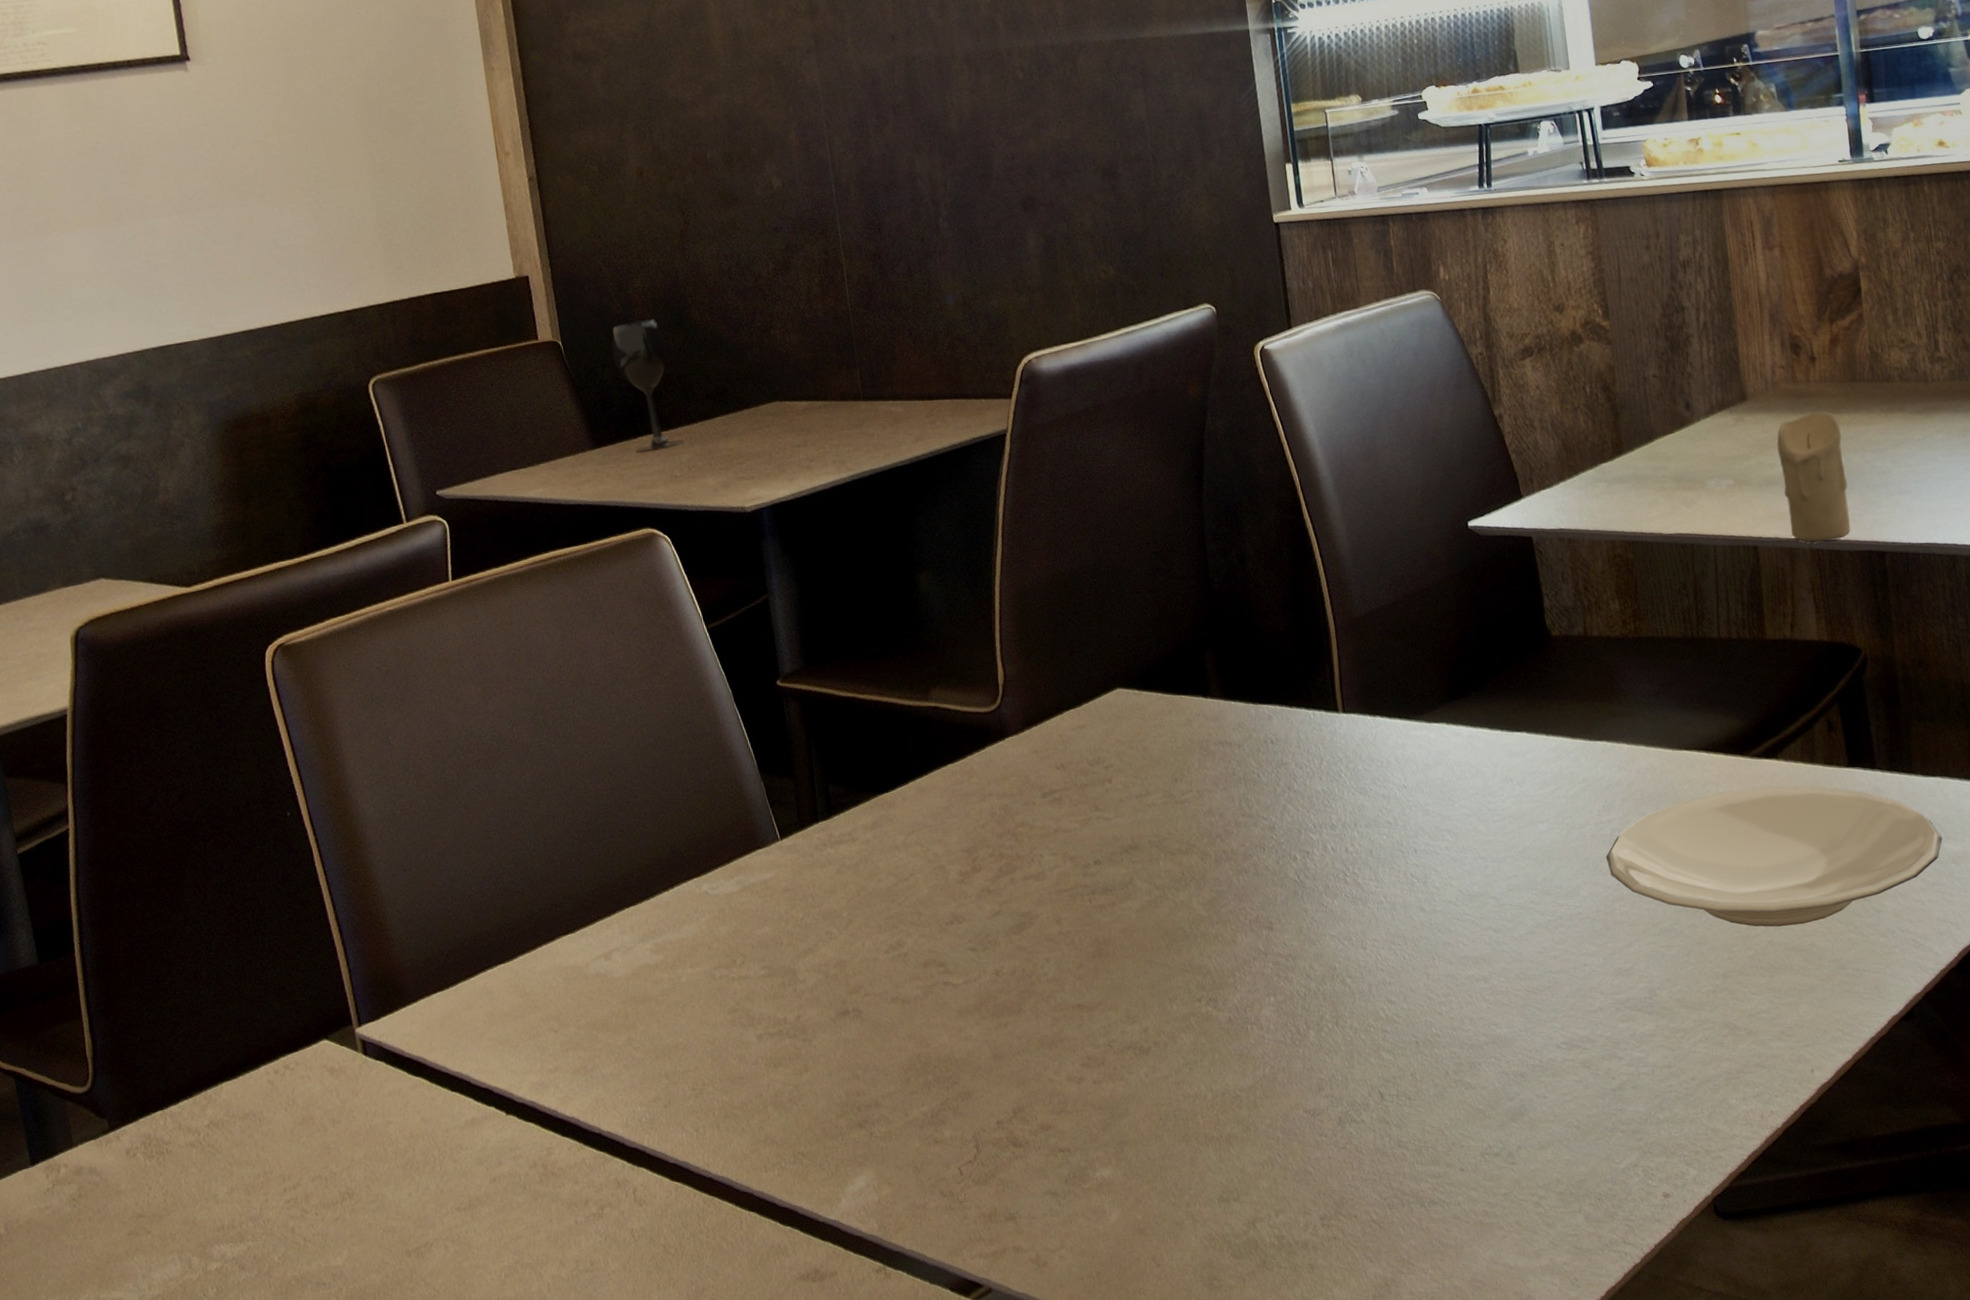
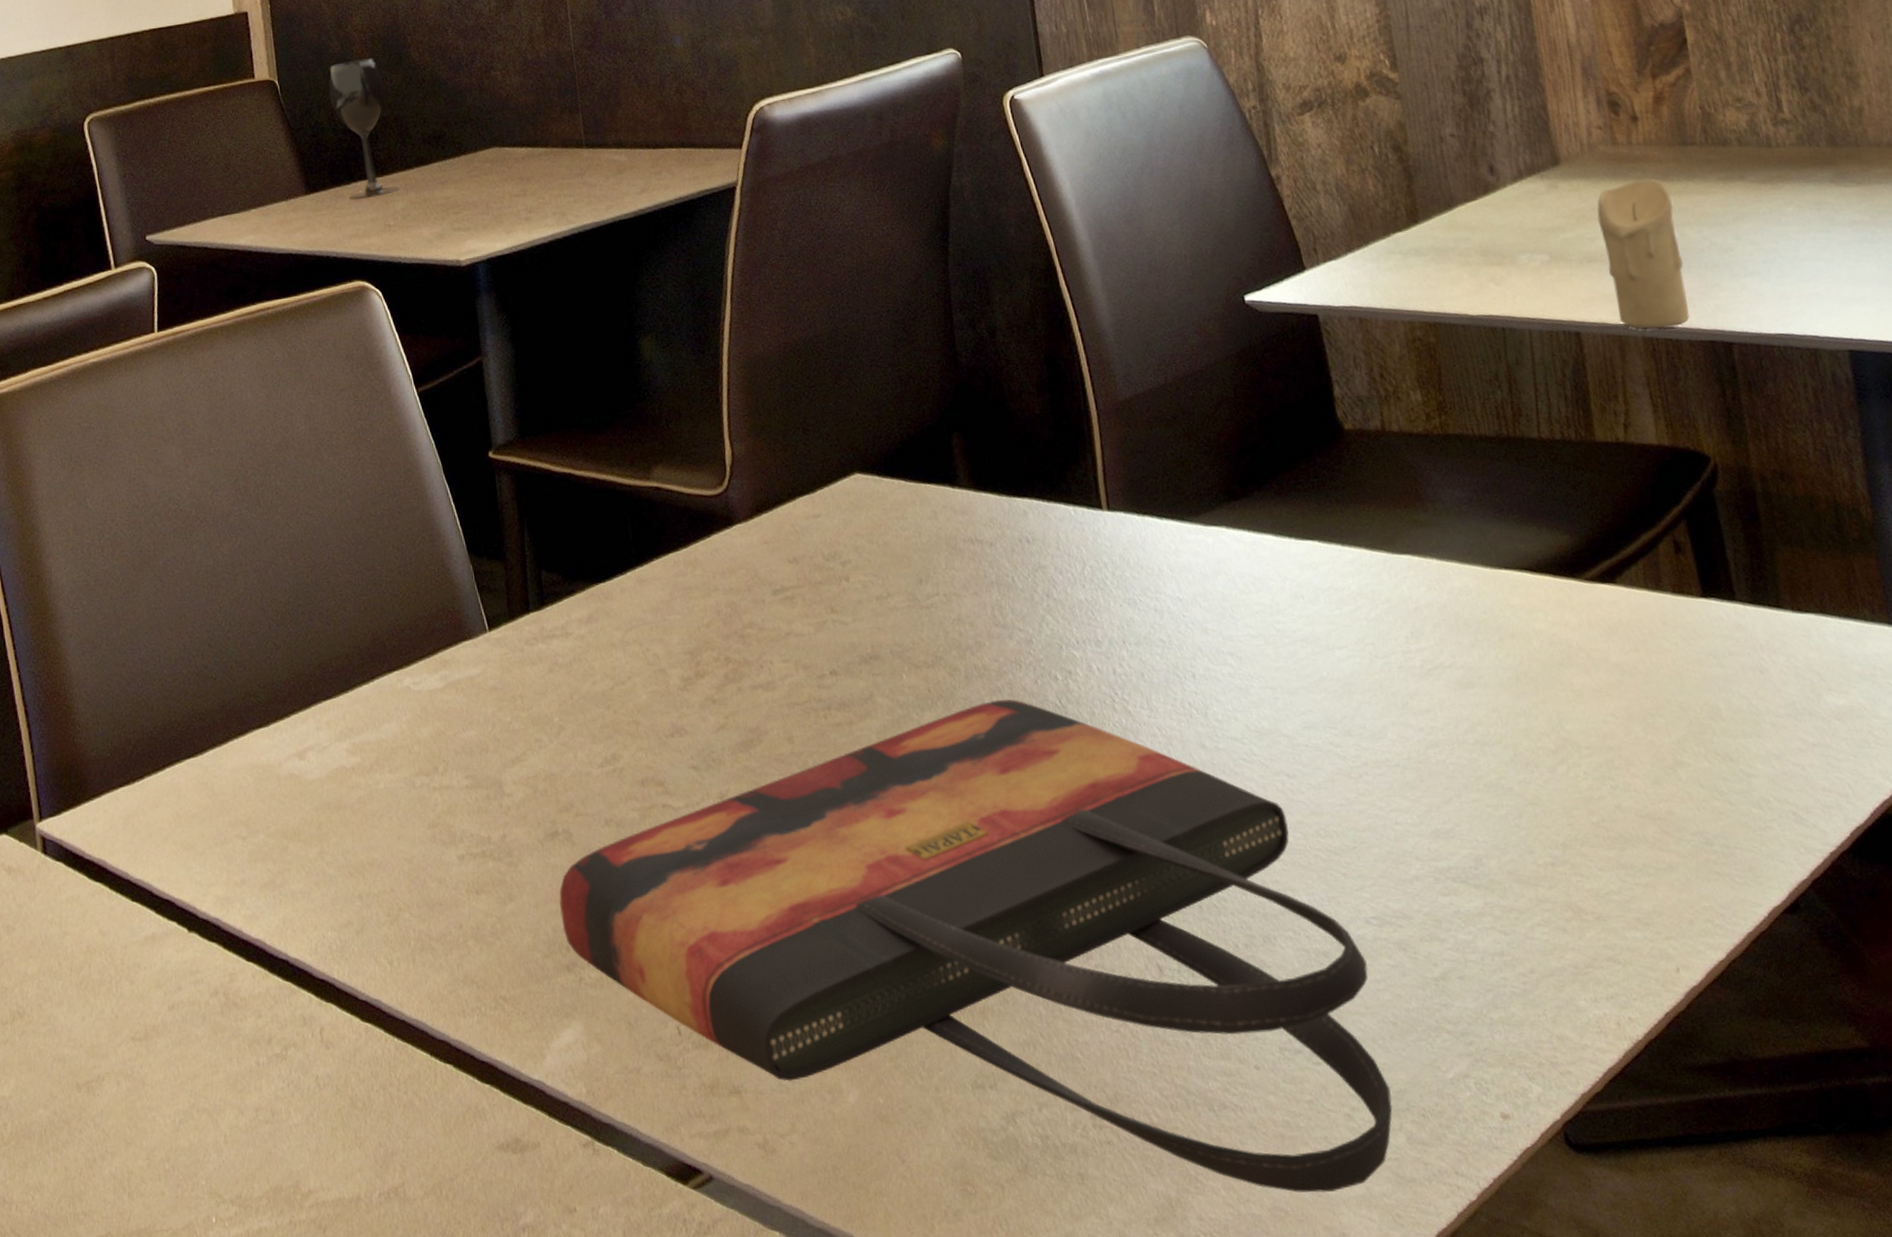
shopping bag: none [850,877,1574,1267] -> present [558,698,1393,1193]
saucer: present [1606,786,1943,927] -> none [1416,616,1823,788]

